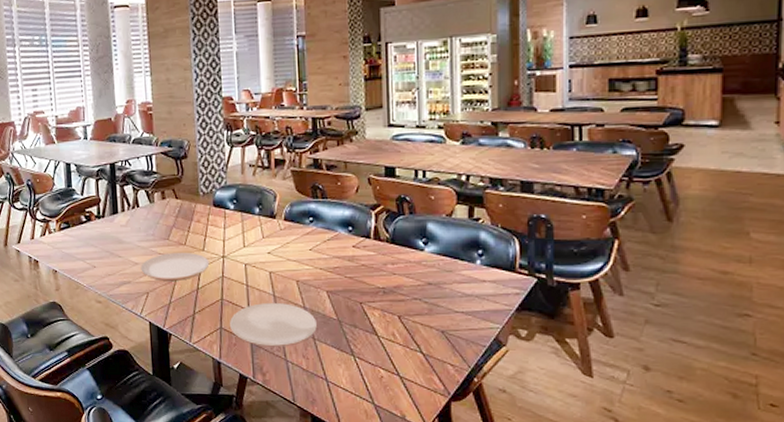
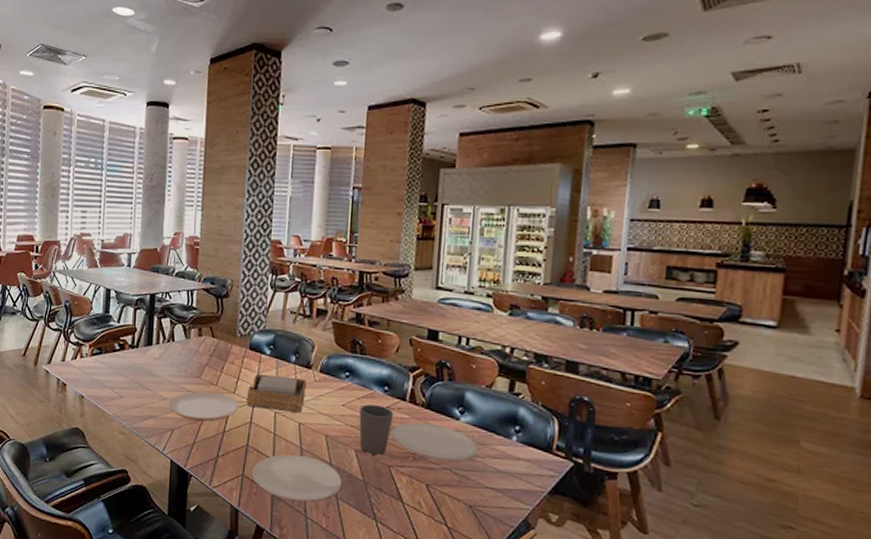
napkin holder: none [215,228,273,262] -> present [246,373,306,413]
cup: none [326,246,360,294] -> present [359,404,394,456]
plate: none [359,258,445,290] -> present [391,422,478,461]

